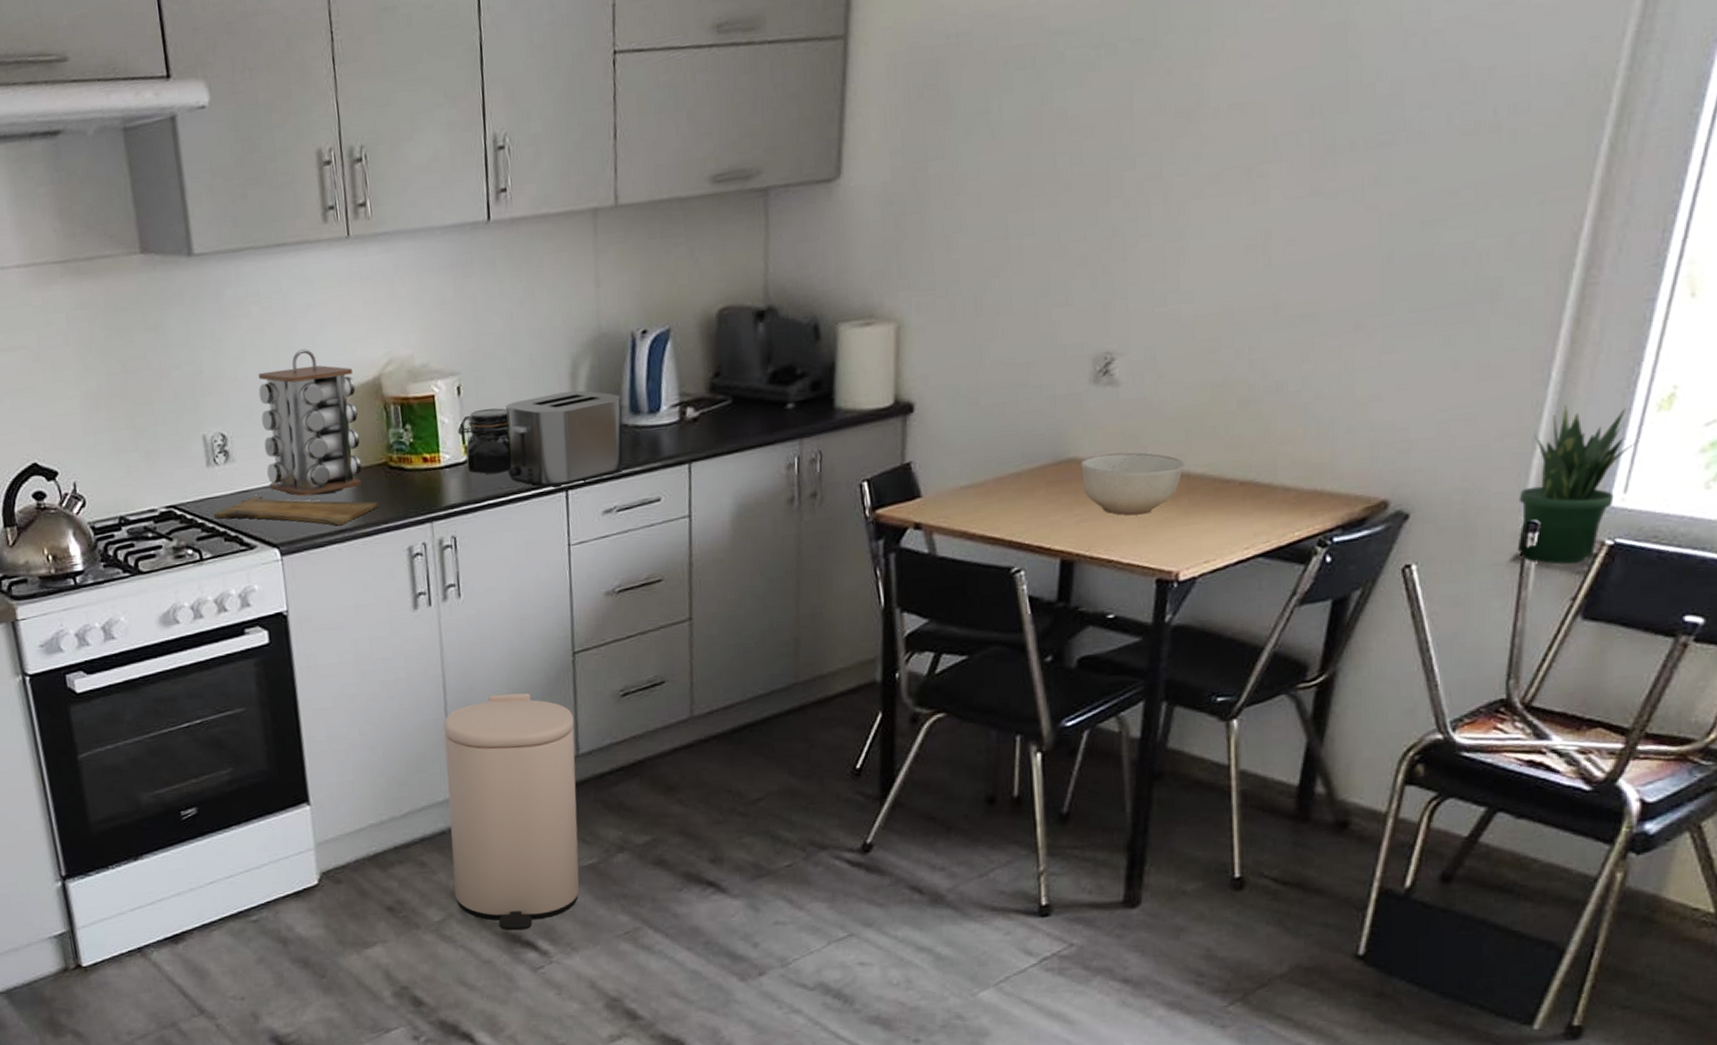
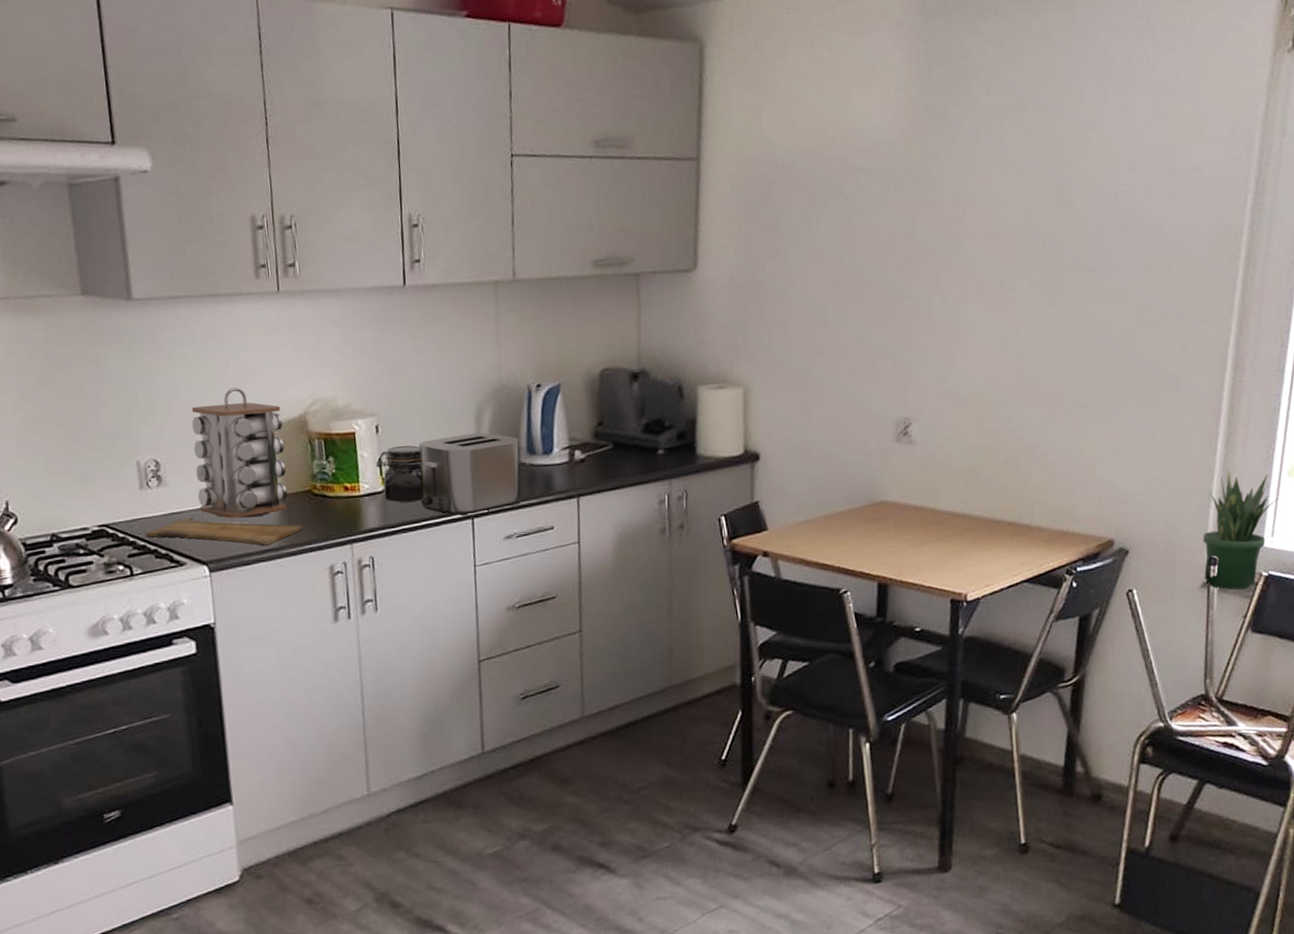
pedal bin: present [443,693,580,931] -> none [361,697,485,917]
bowl: present [1081,452,1185,516] -> none [890,497,967,548]

